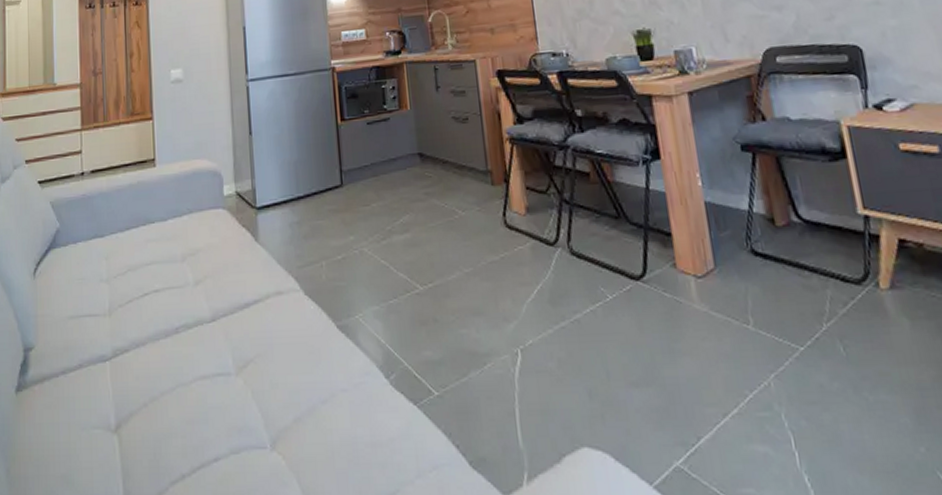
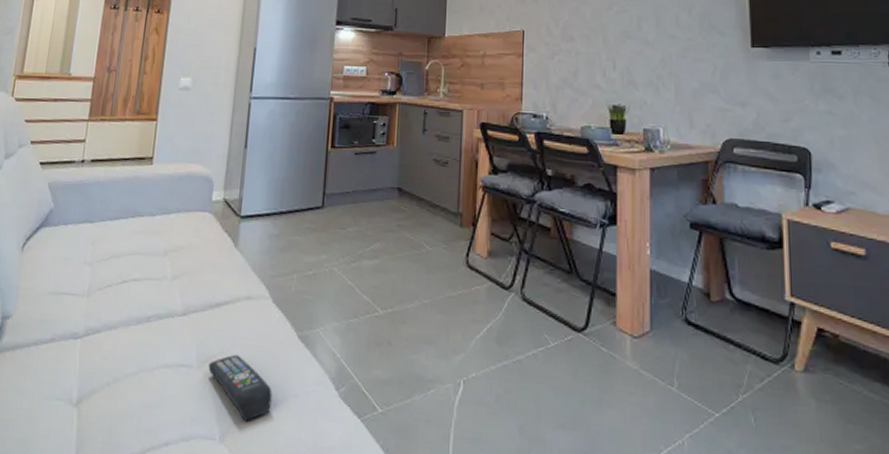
remote control: none [247,354,320,424] -> present [208,354,272,421]

